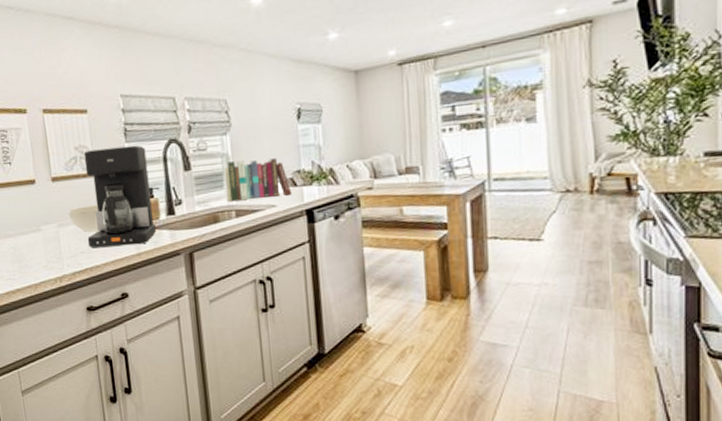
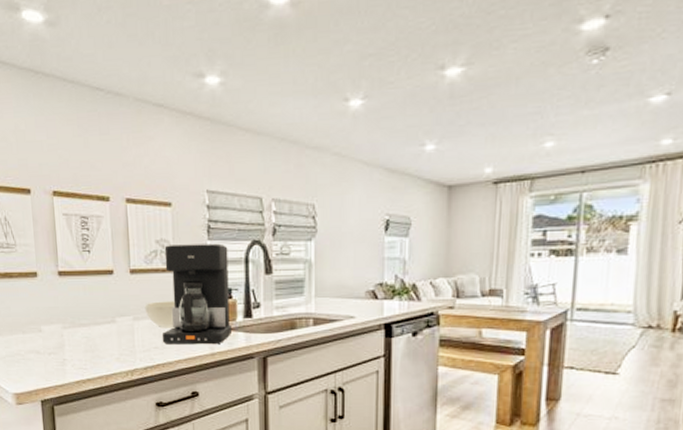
books: present [224,157,292,202] -> none [306,268,372,309]

